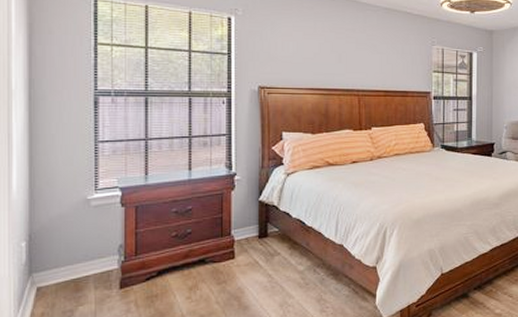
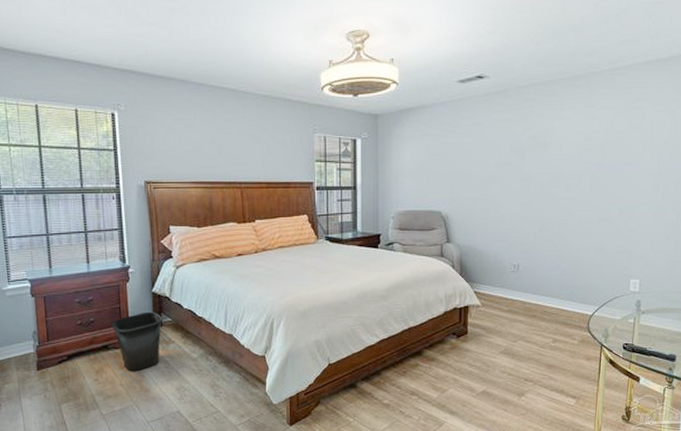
waste bin: none [210,221,269,288] -> present [110,311,163,372]

